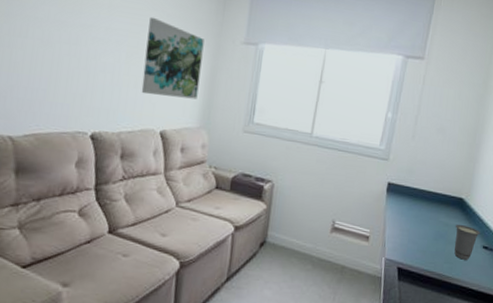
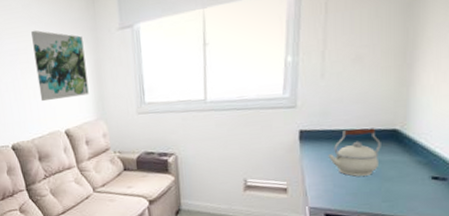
kettle: none [407,190,450,236] -> present [328,128,381,177]
cup: present [454,224,481,260] -> none [391,158,427,196]

